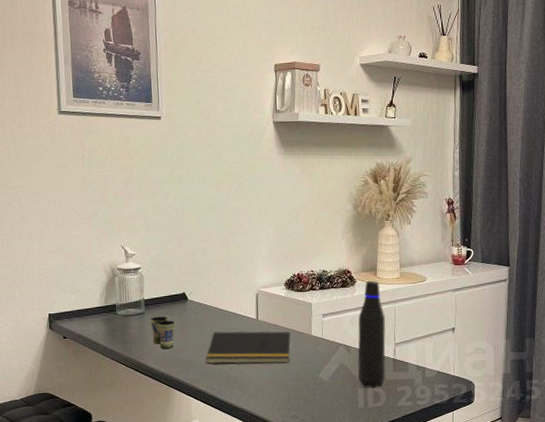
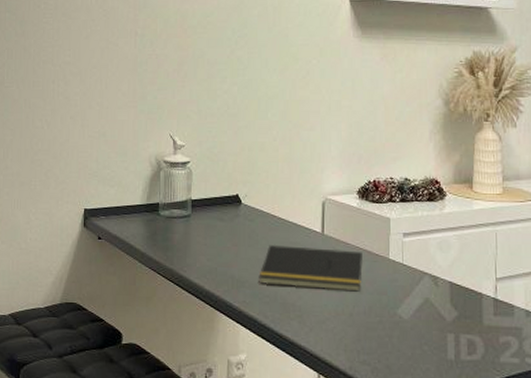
cup: present [150,316,176,349] -> none [197,220,226,262]
water bottle: present [357,280,386,389] -> none [446,194,484,336]

